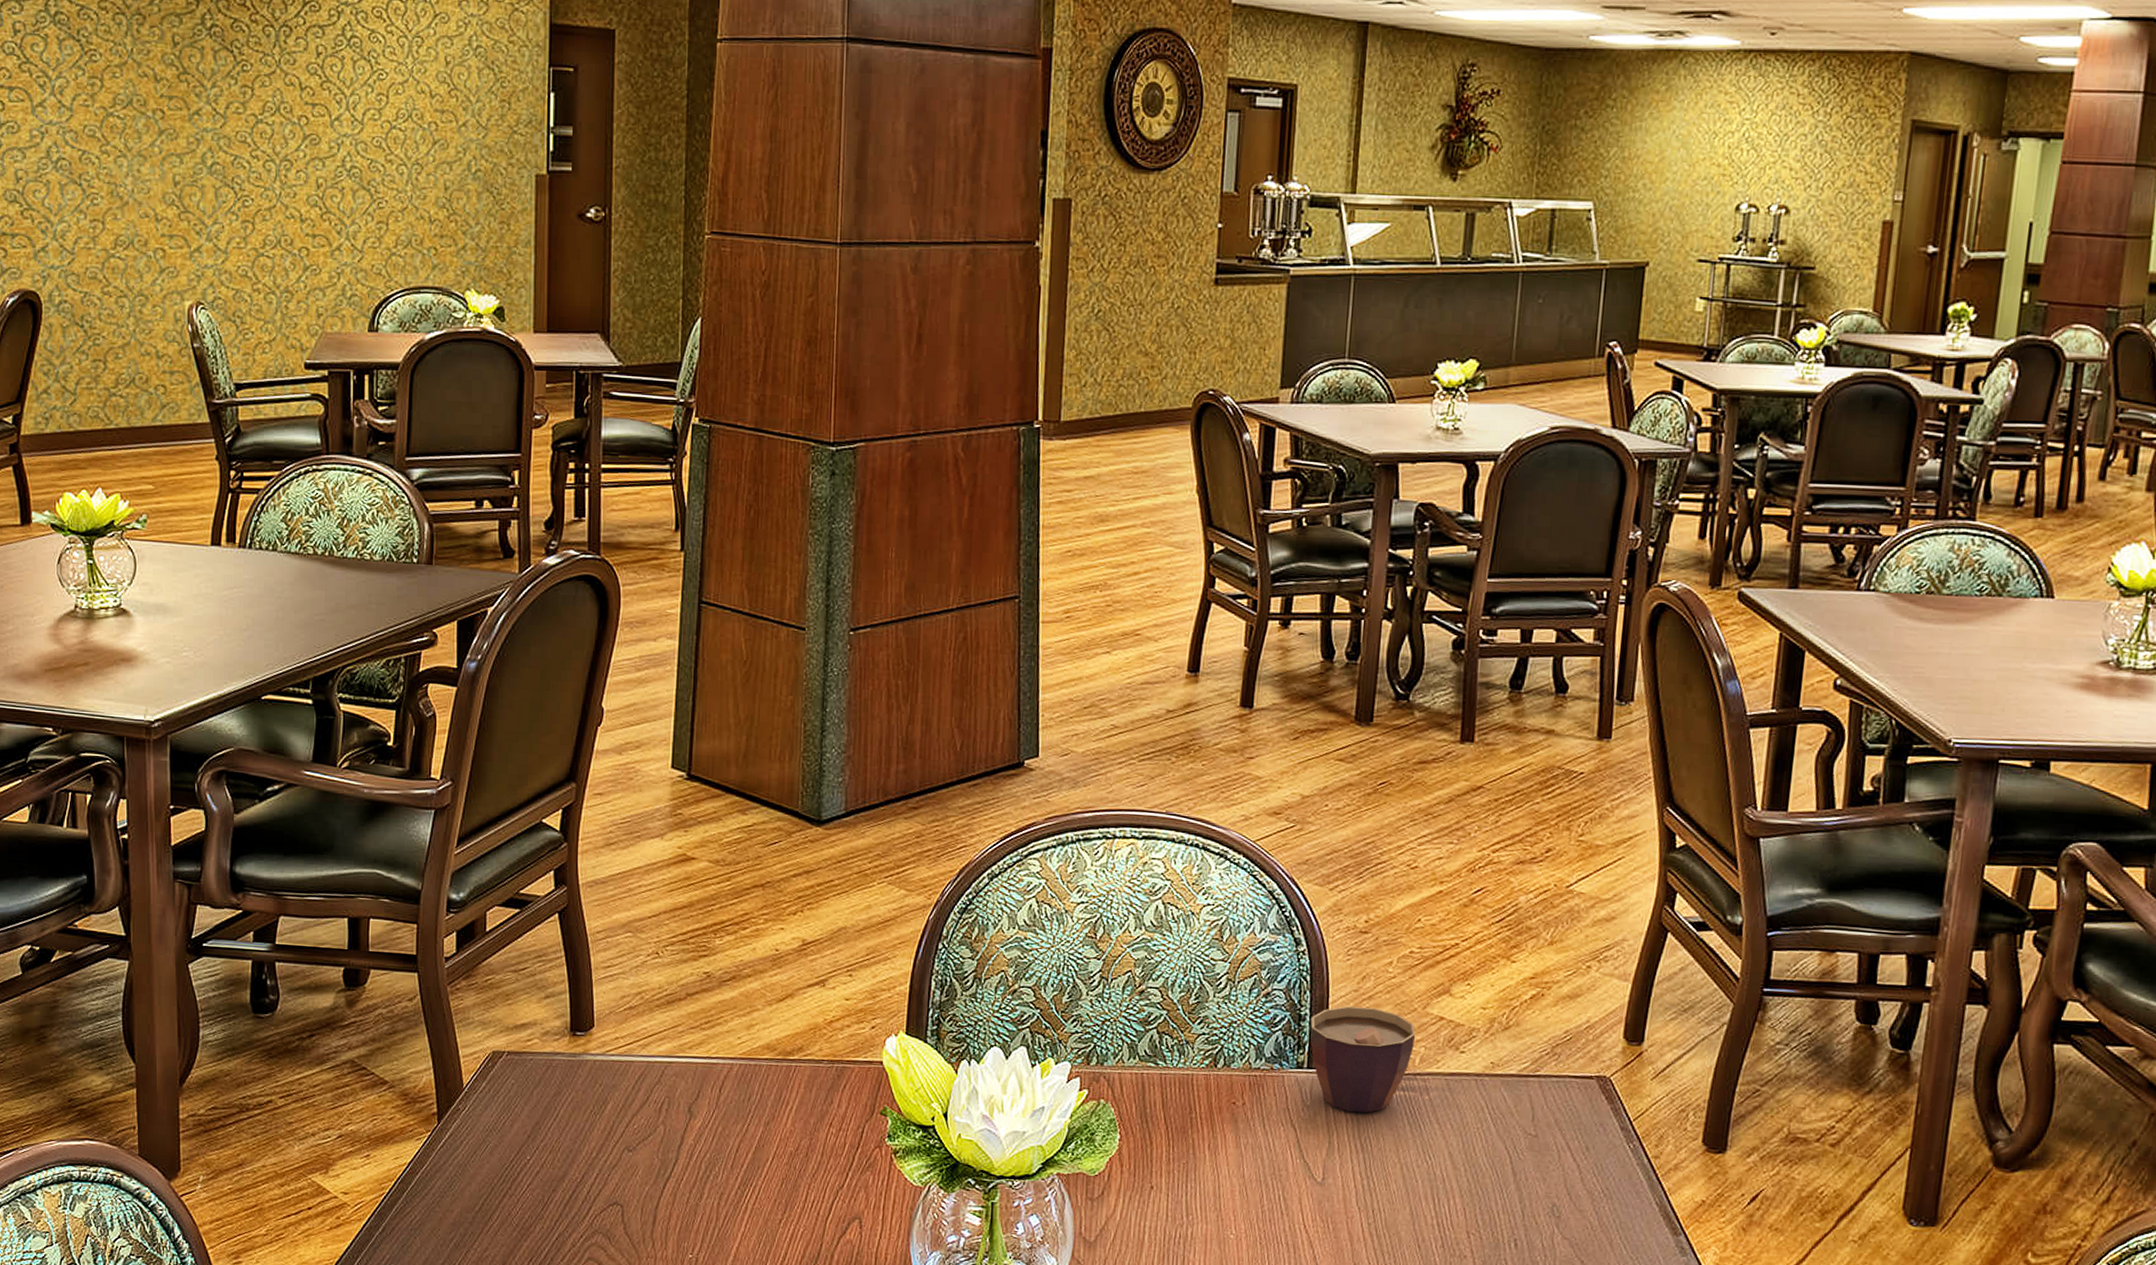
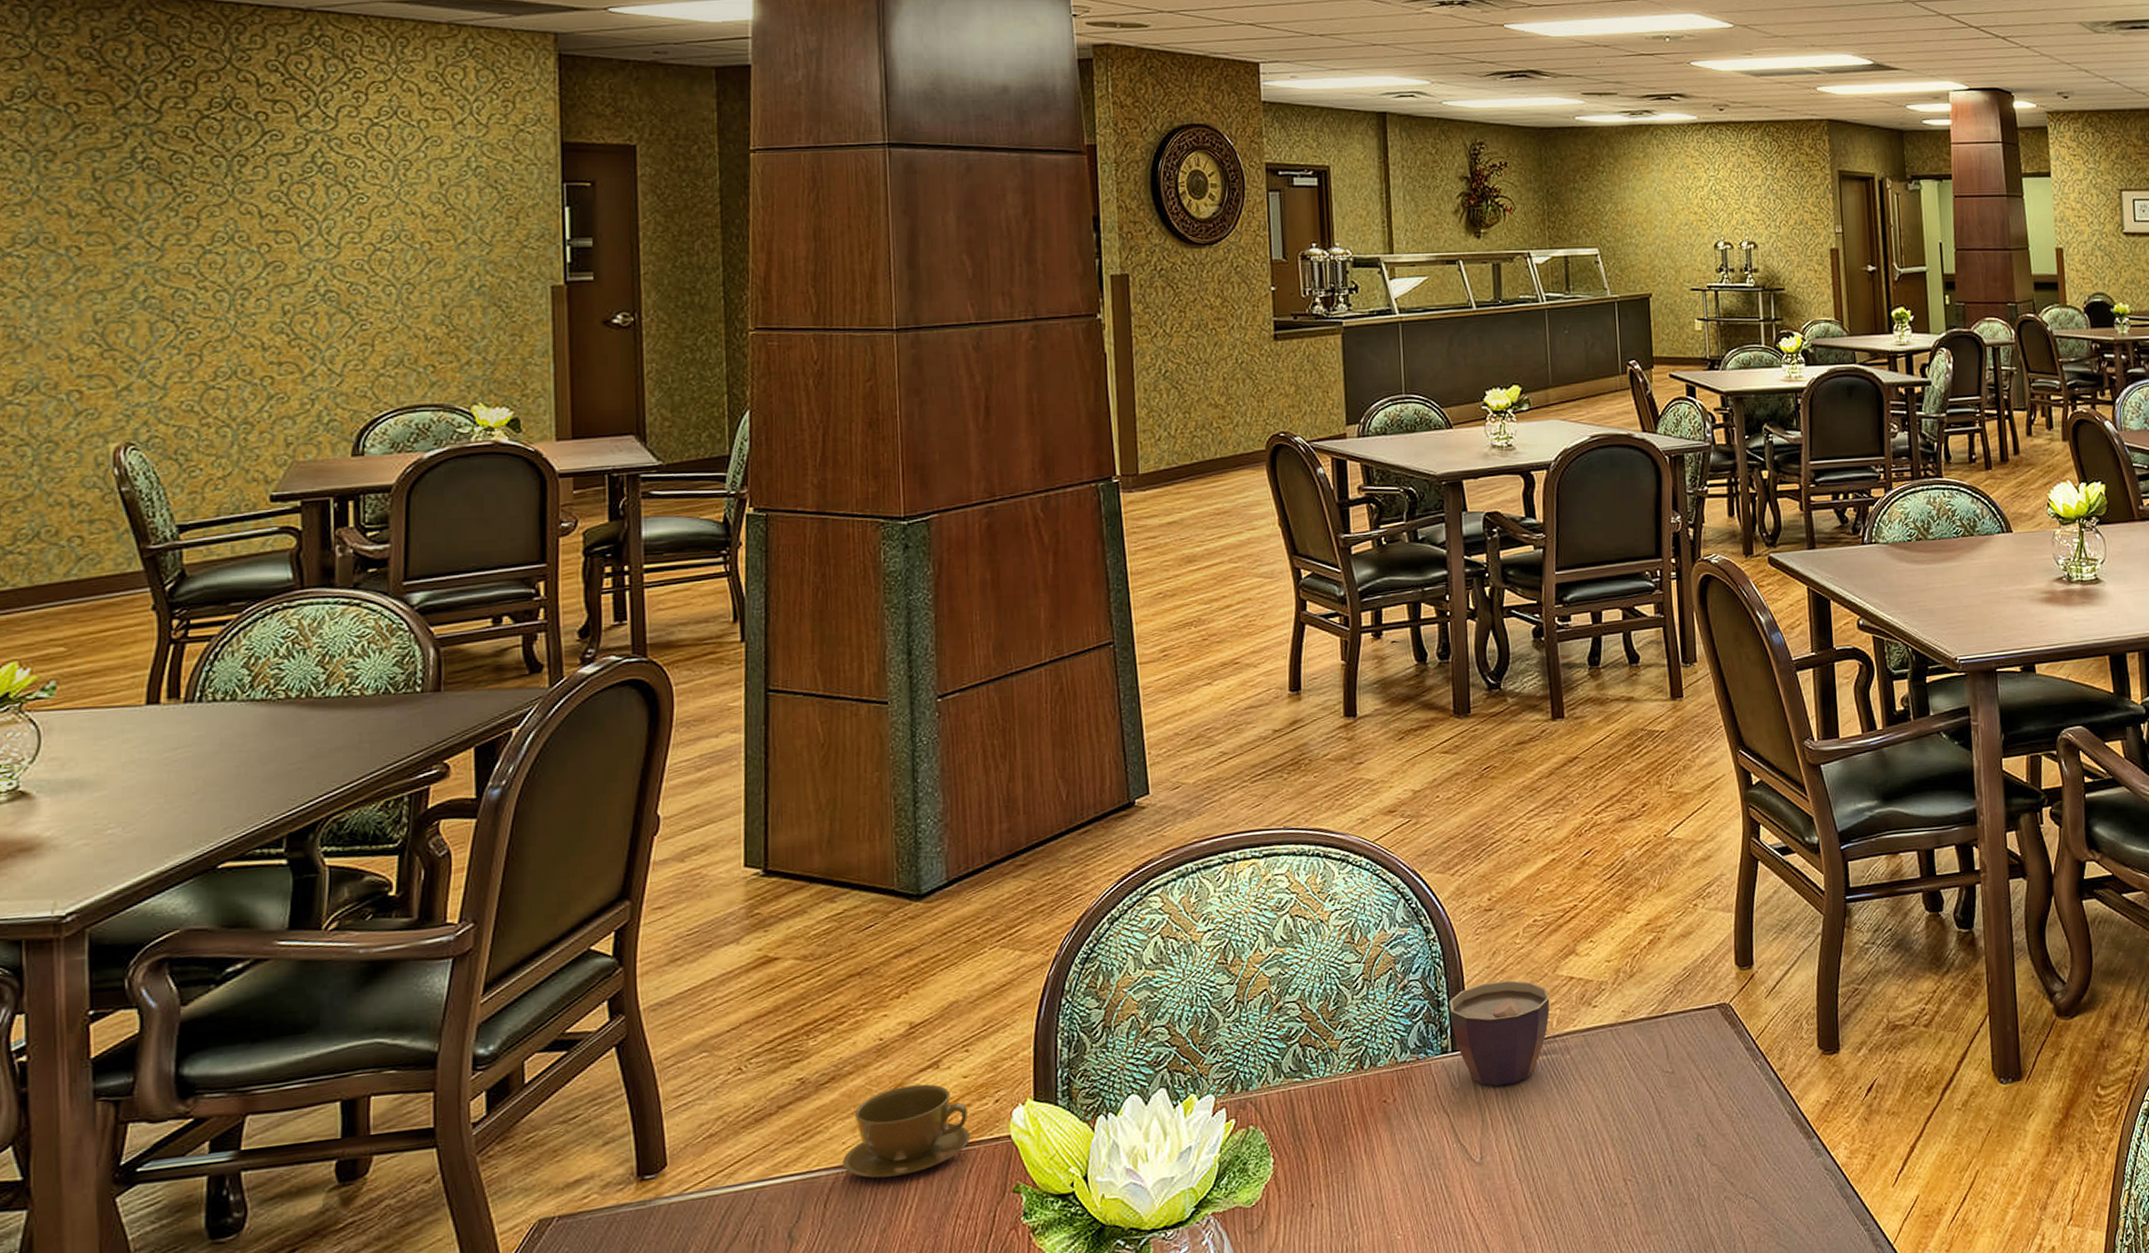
teacup: none [737,997,848,1078] -> present [843,1084,971,1178]

